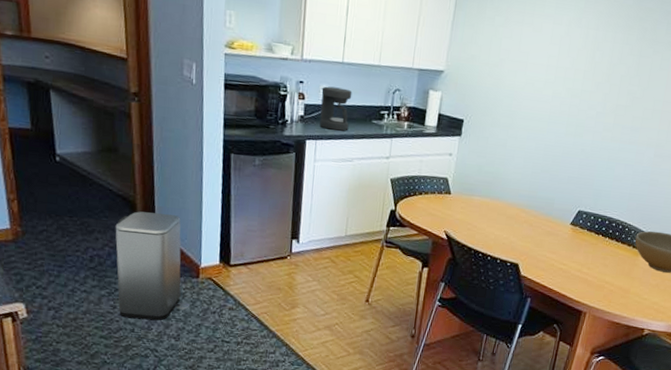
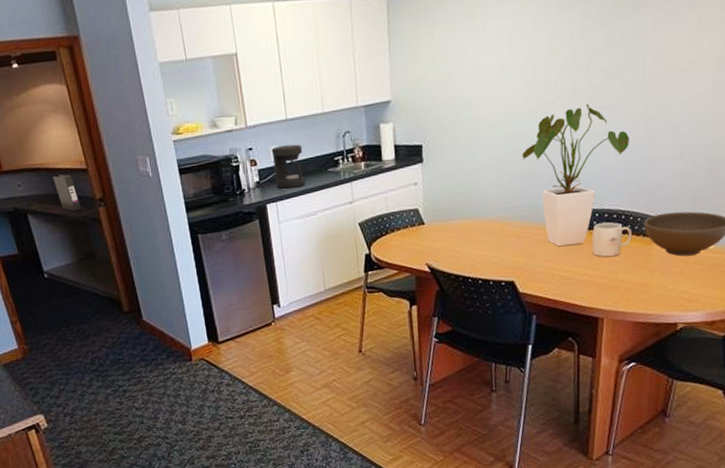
binder: none [86,56,112,100] -> present [52,174,81,211]
pedal bin: present [115,211,190,321] -> none [107,305,189,412]
house plant: none [548,119,640,244] -> present [522,103,629,247]
mug: none [589,228,625,260] -> present [591,222,632,257]

